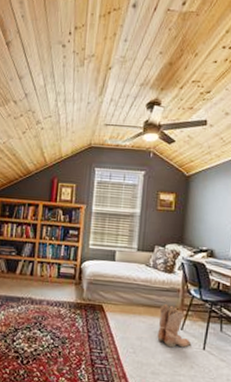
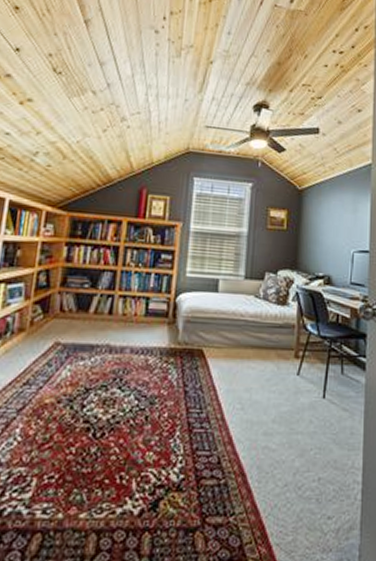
boots: present [157,303,191,348] -> none [269,343,308,399]

